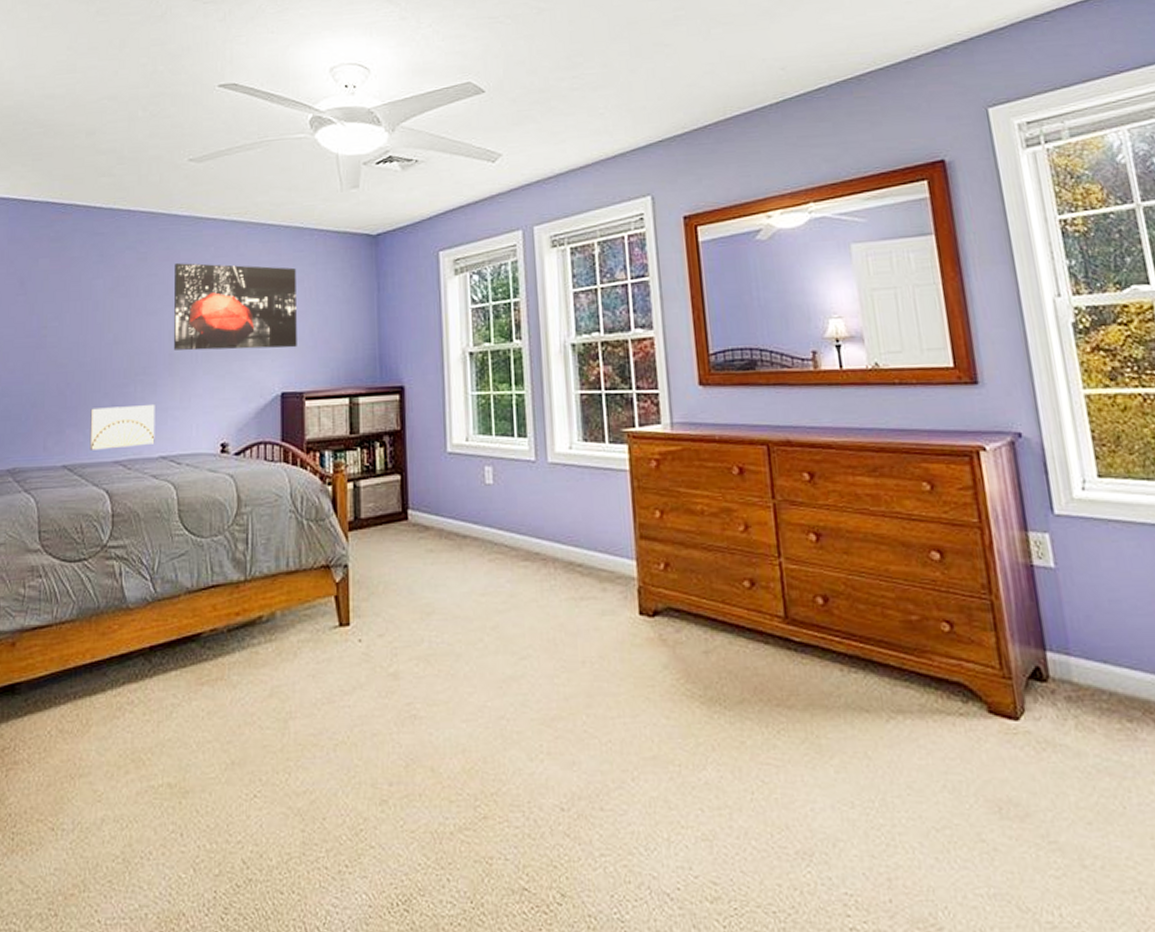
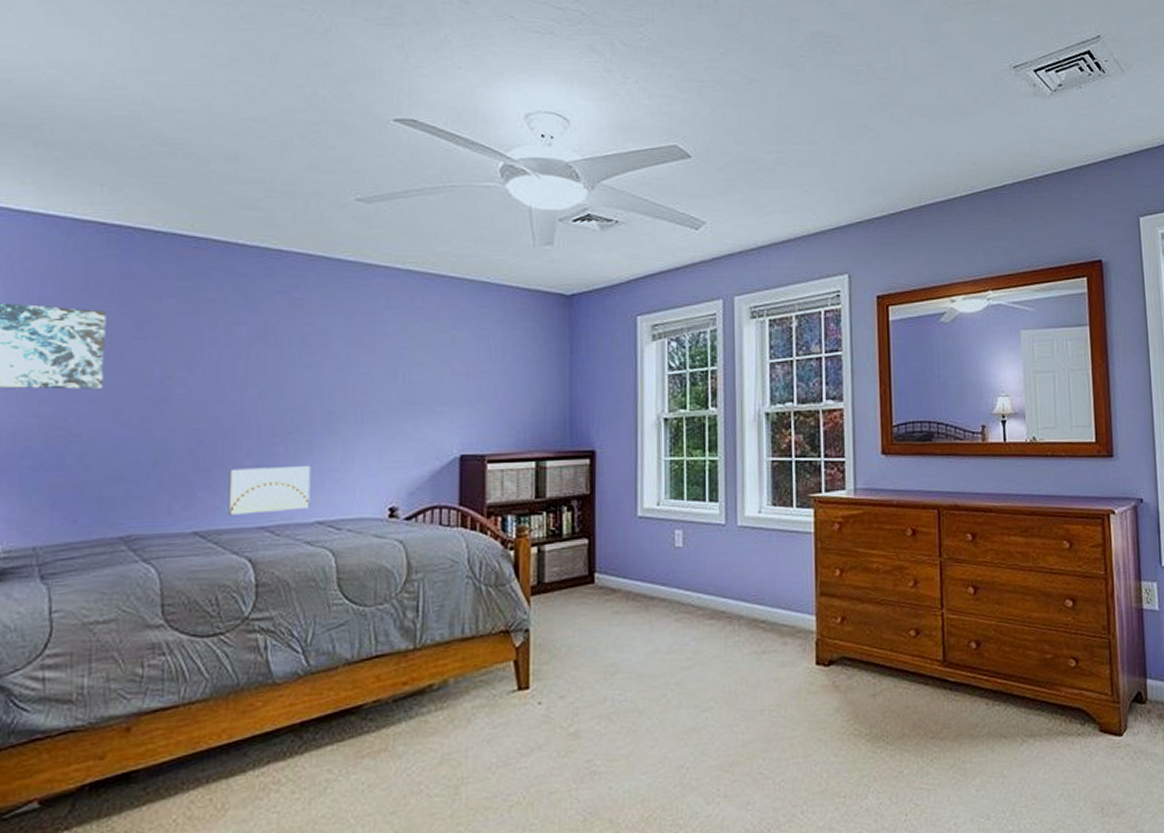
wall art: present [174,263,297,351] -> none [335,313,480,409]

